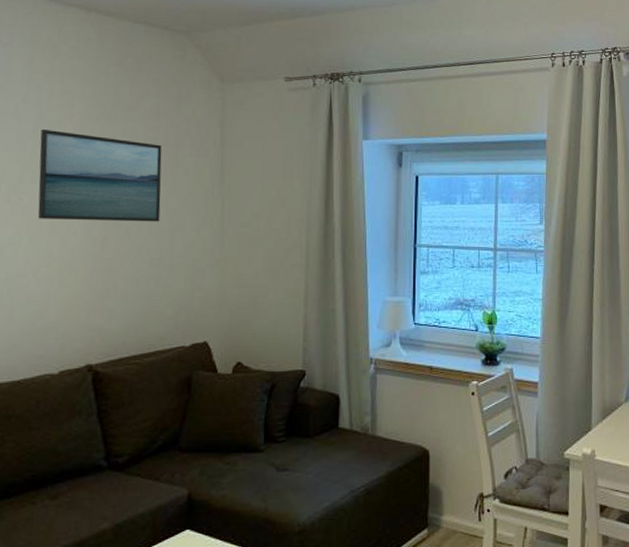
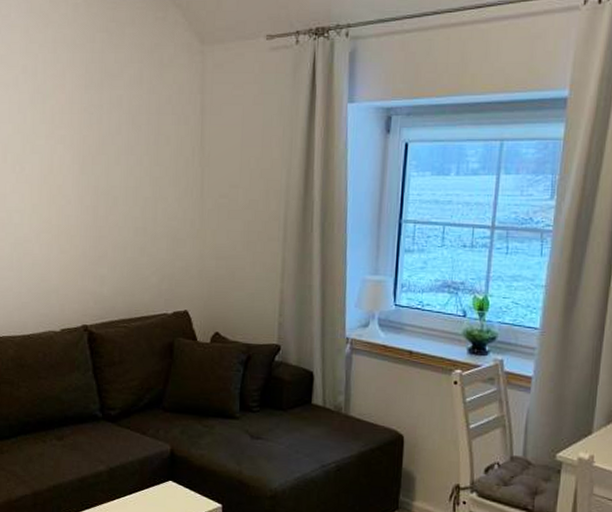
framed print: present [38,128,162,222] -> none [37,99,145,192]

